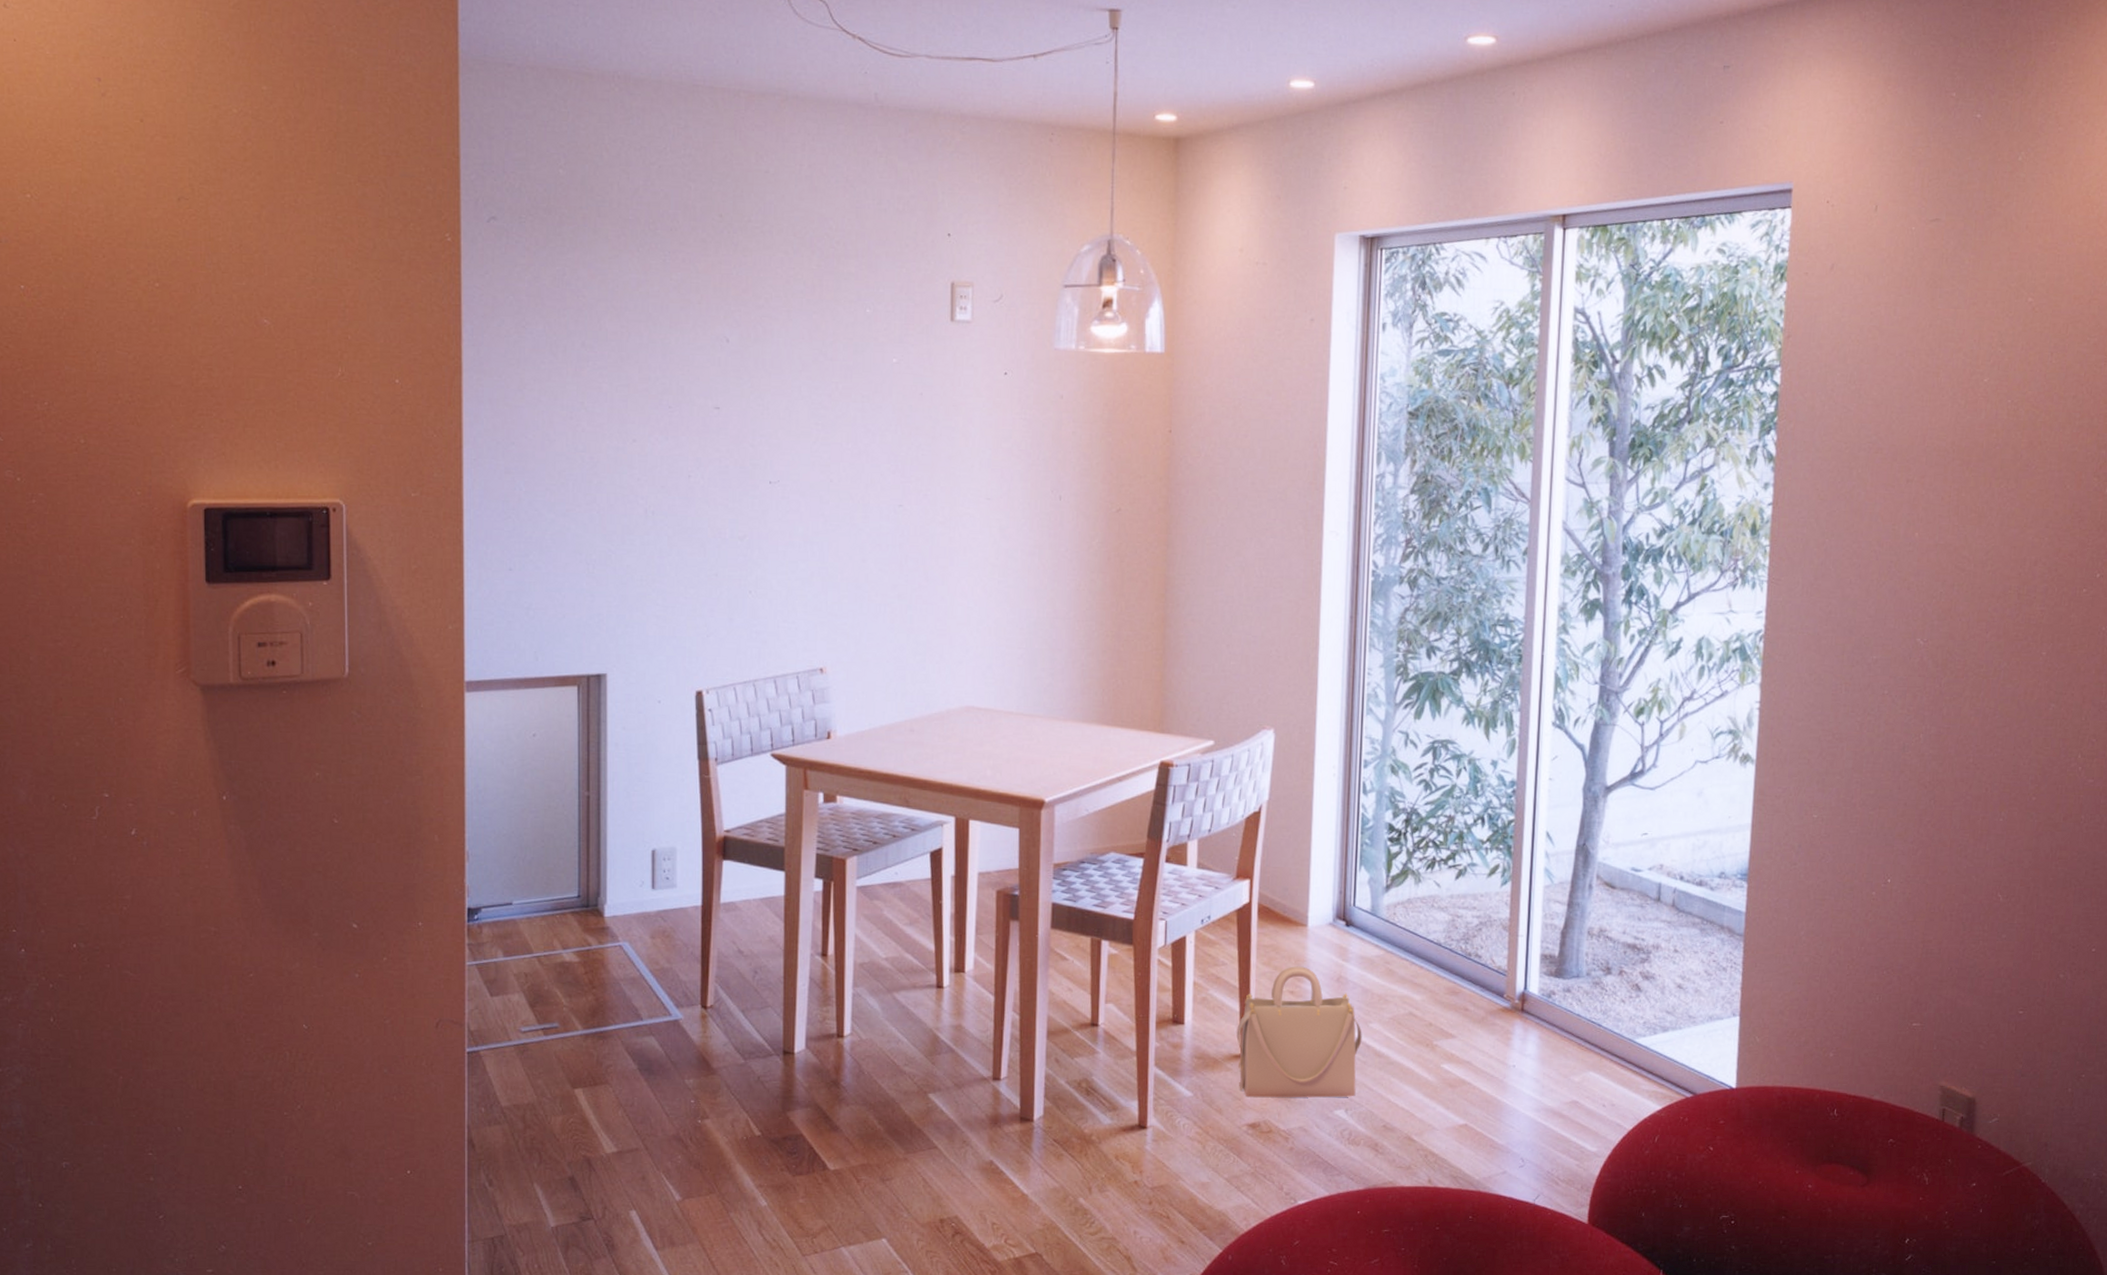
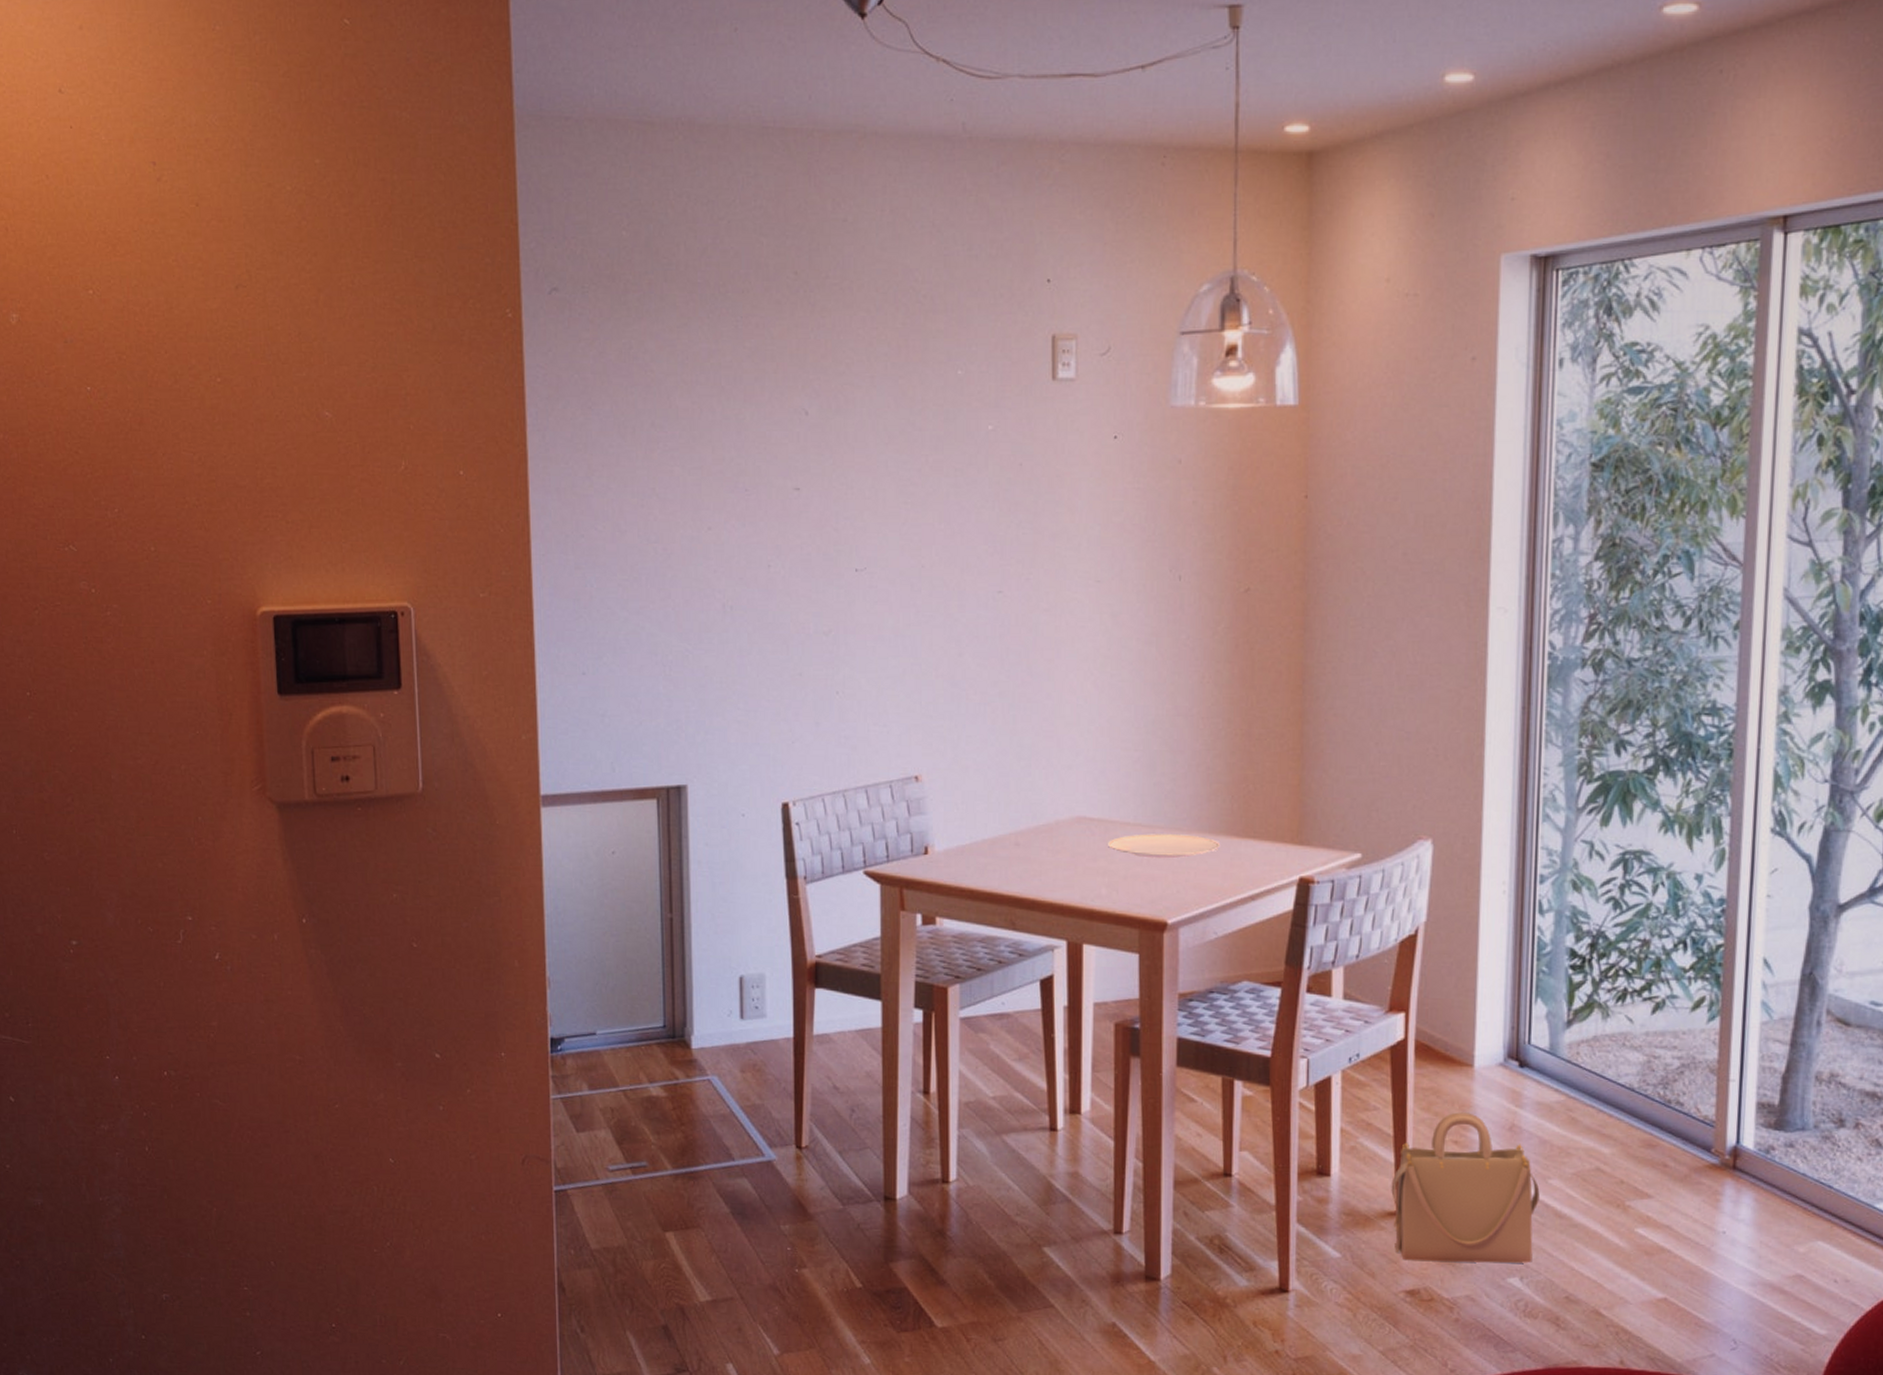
plate: none [993,722,1093,744] -> present [1108,834,1221,859]

